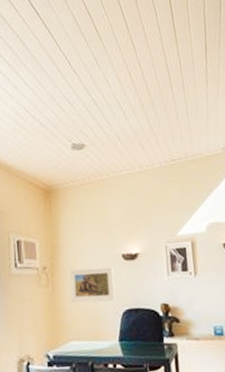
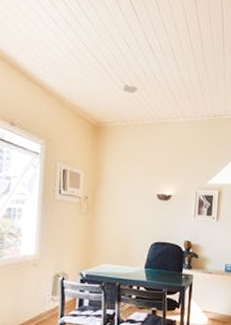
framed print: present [69,267,115,303] -> none [107,202,148,234]

